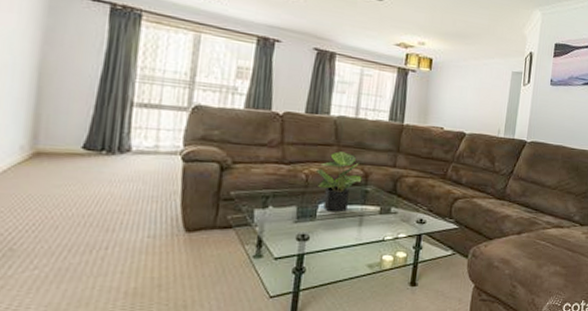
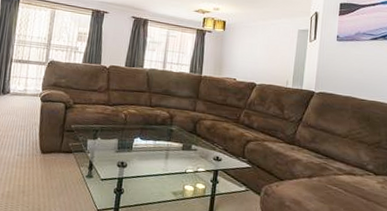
potted plant: present [316,150,362,212] -> none [133,96,168,146]

